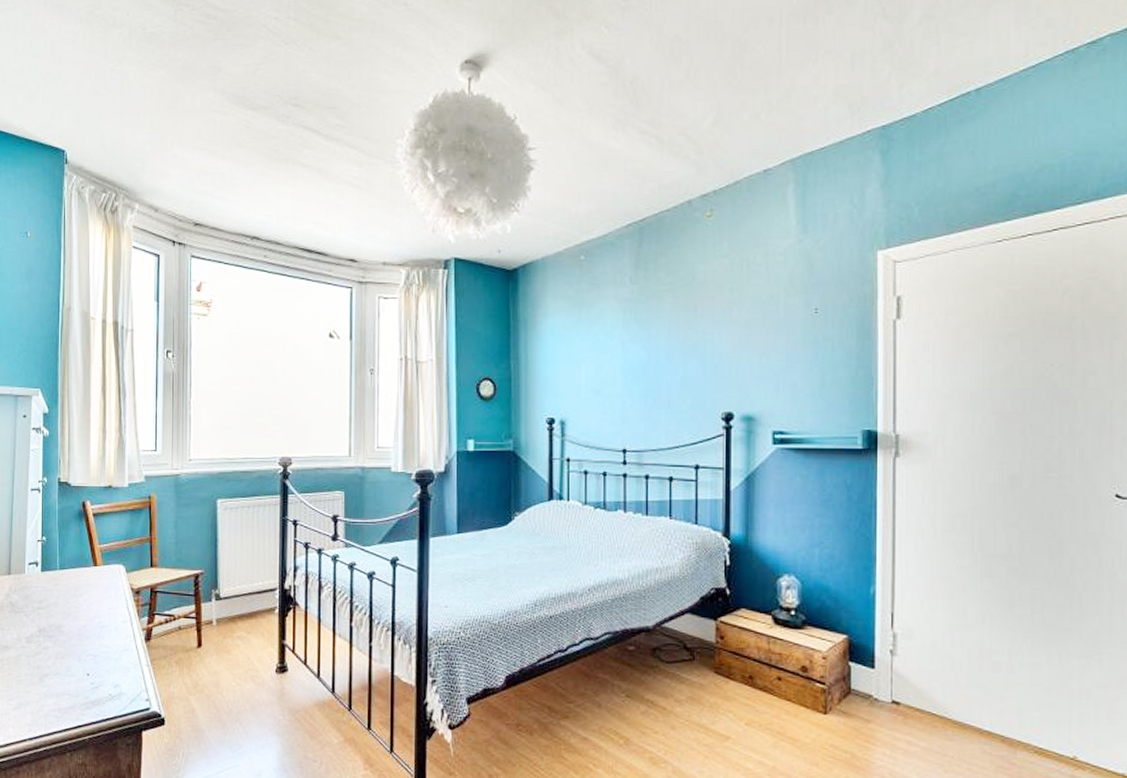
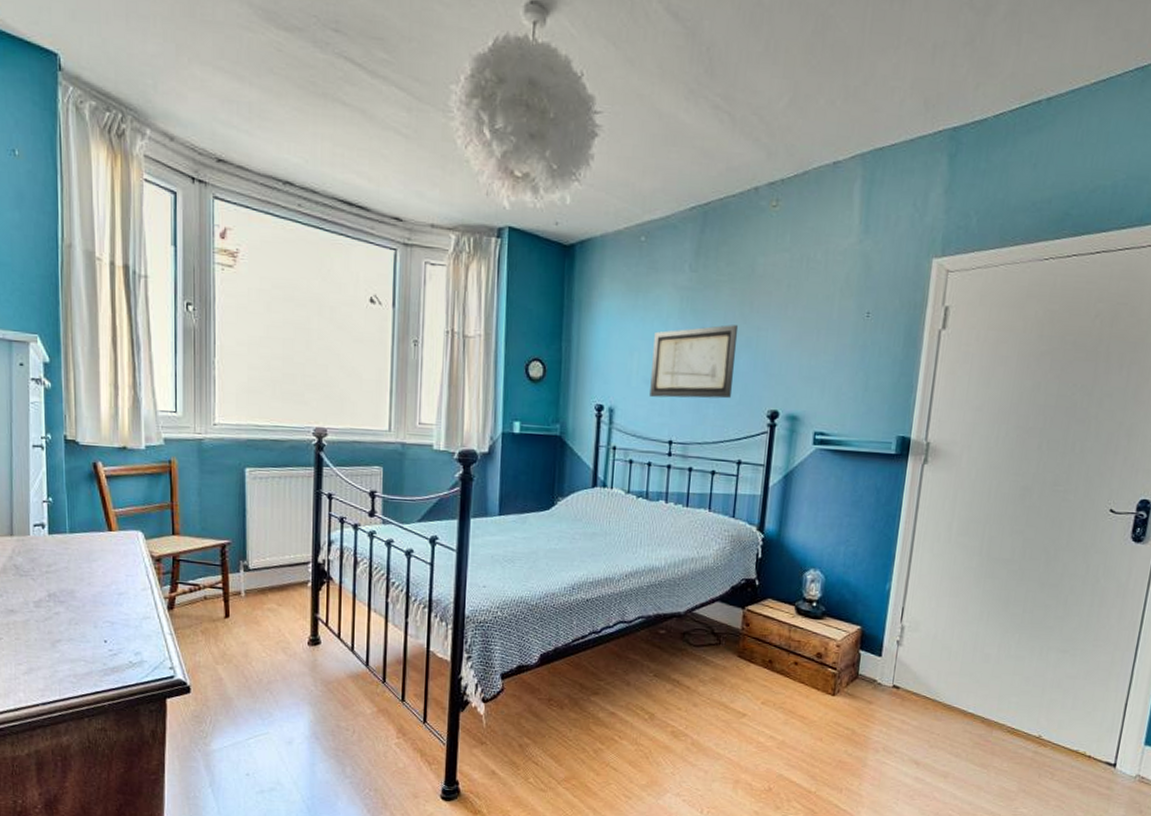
wall art: none [600,331,684,407] -> present [650,325,739,399]

